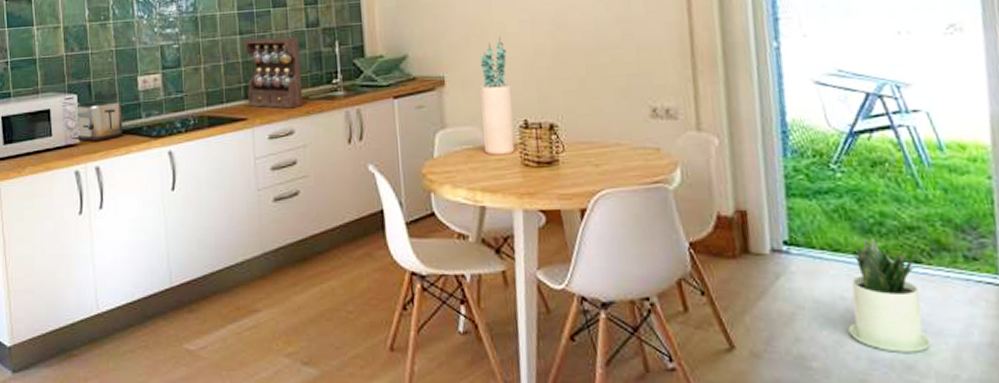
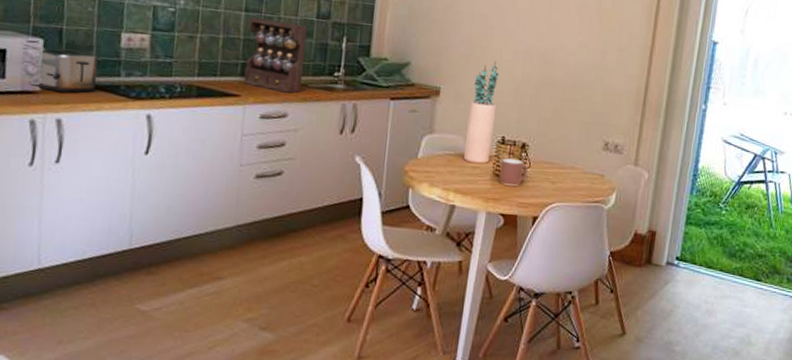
mug: none [528,144,563,177] -> present [499,158,528,187]
planter: present [848,237,932,352] -> none [704,260,759,343]

